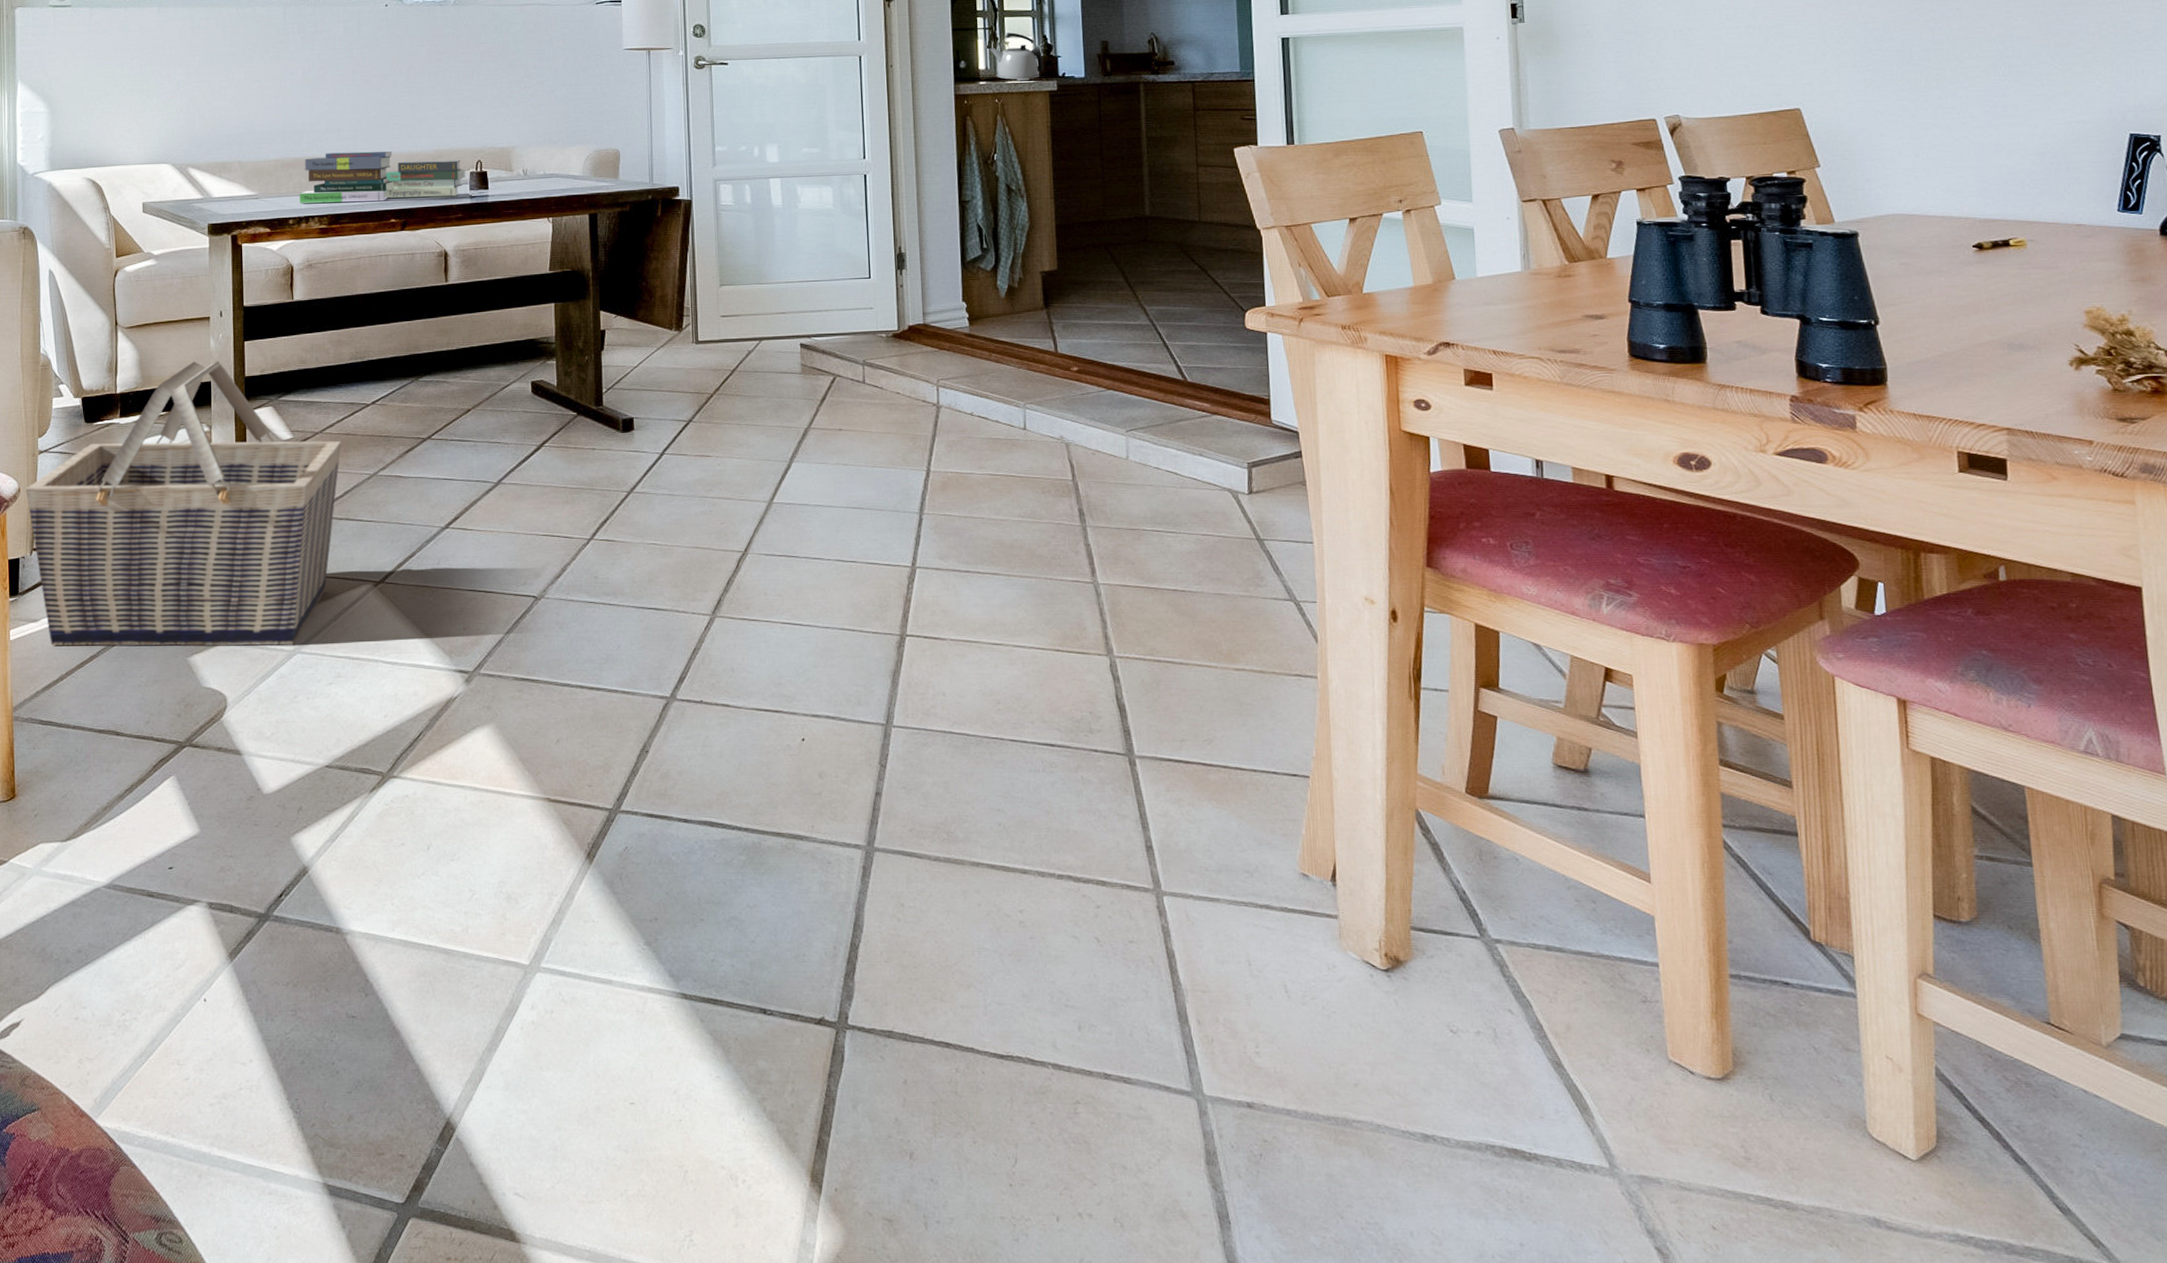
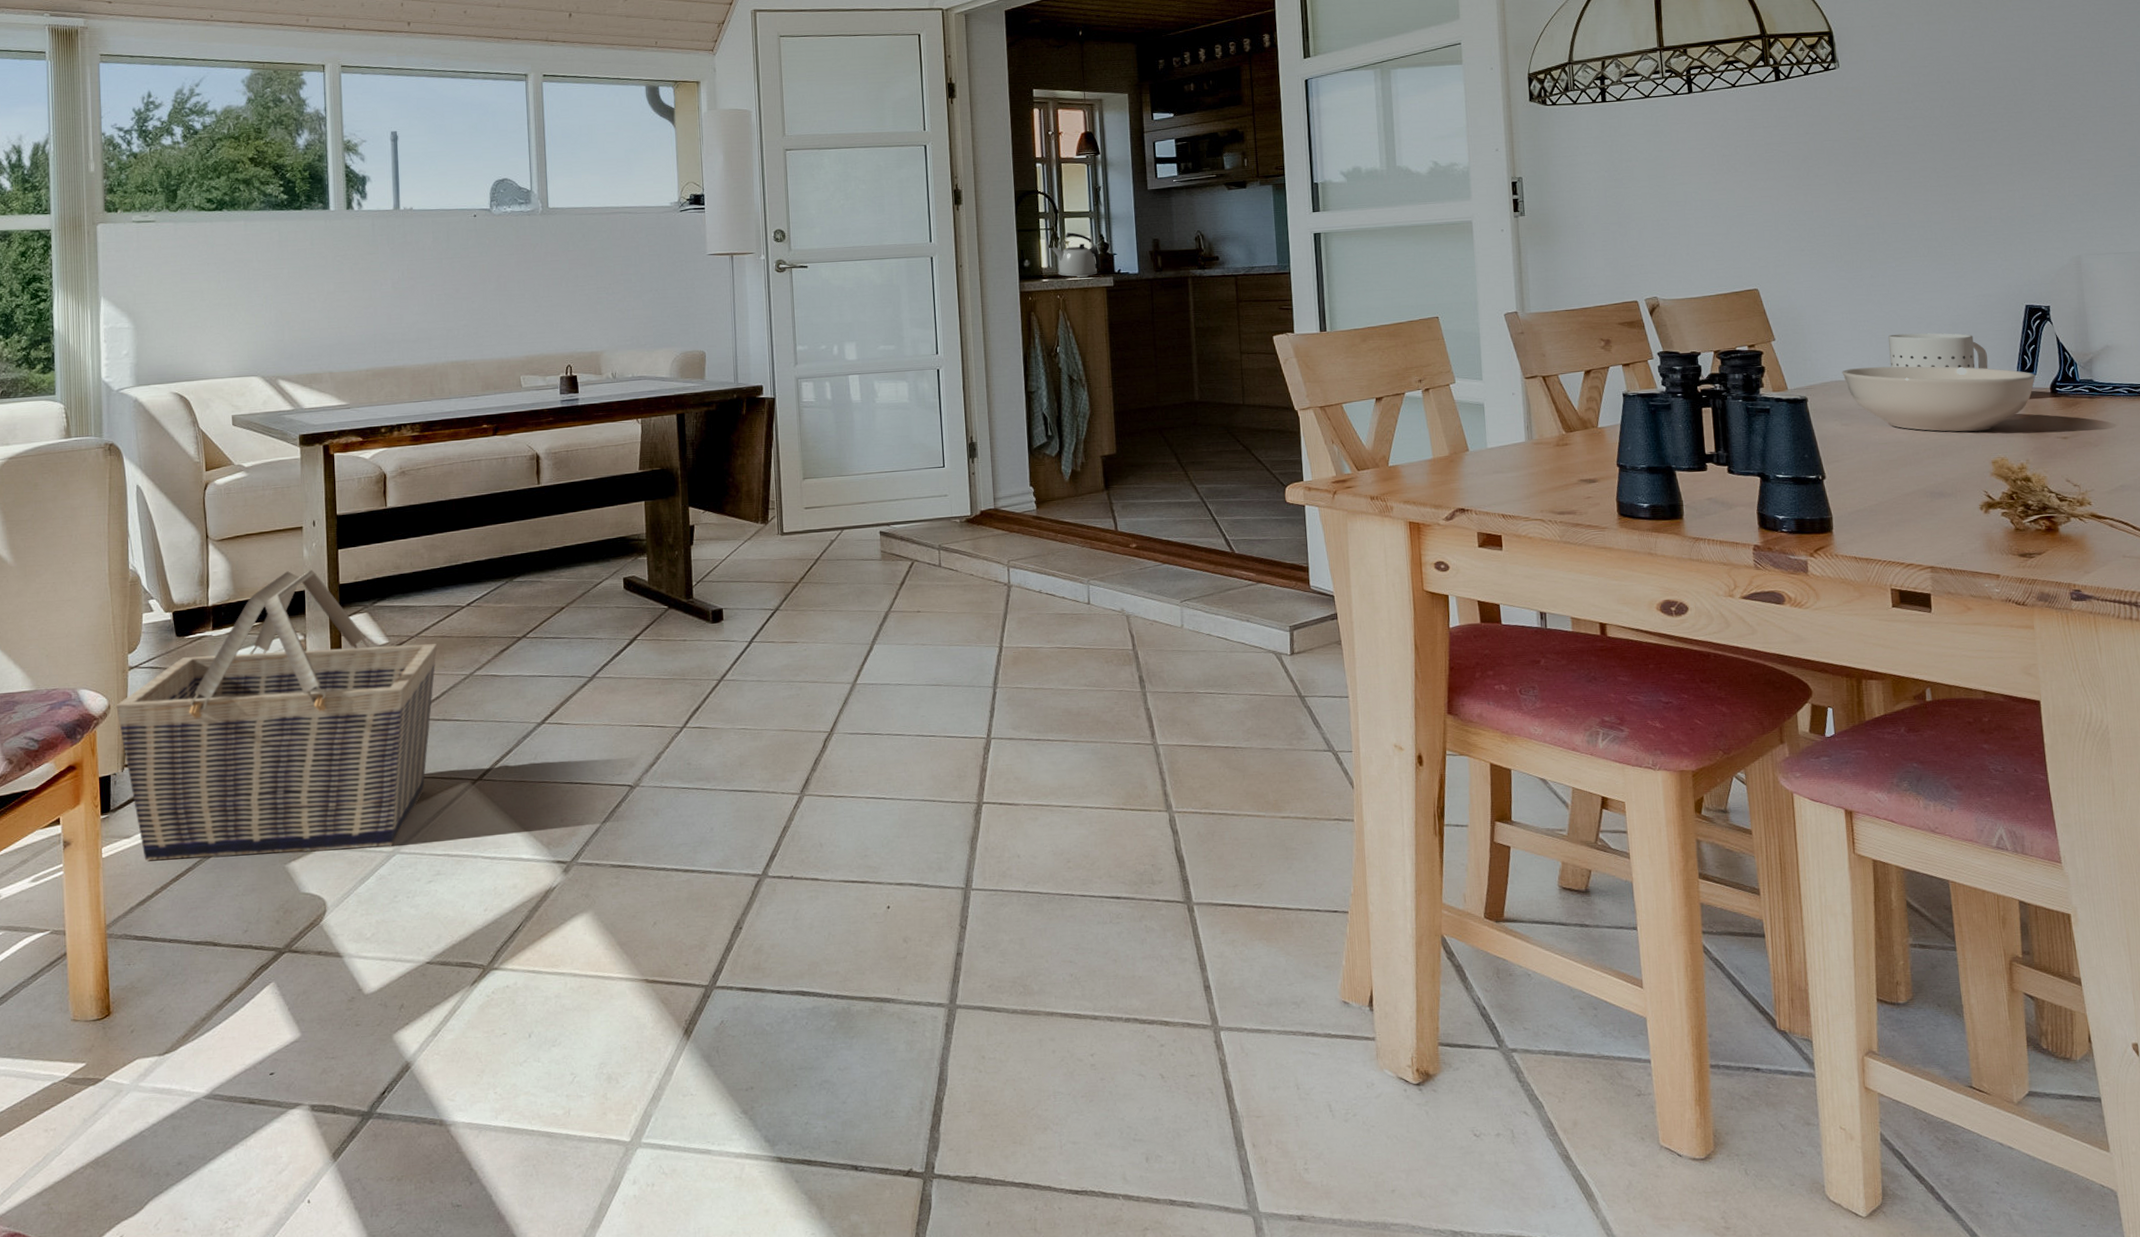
books: present [299,150,395,204] -> none [391,358,486,412]
books: present [385,159,465,199] -> none [477,365,556,405]
bowl: none [1901,199,2142,277] -> present [1842,366,2036,432]
mug: none [1958,162,2082,207] -> present [1888,333,1988,370]

